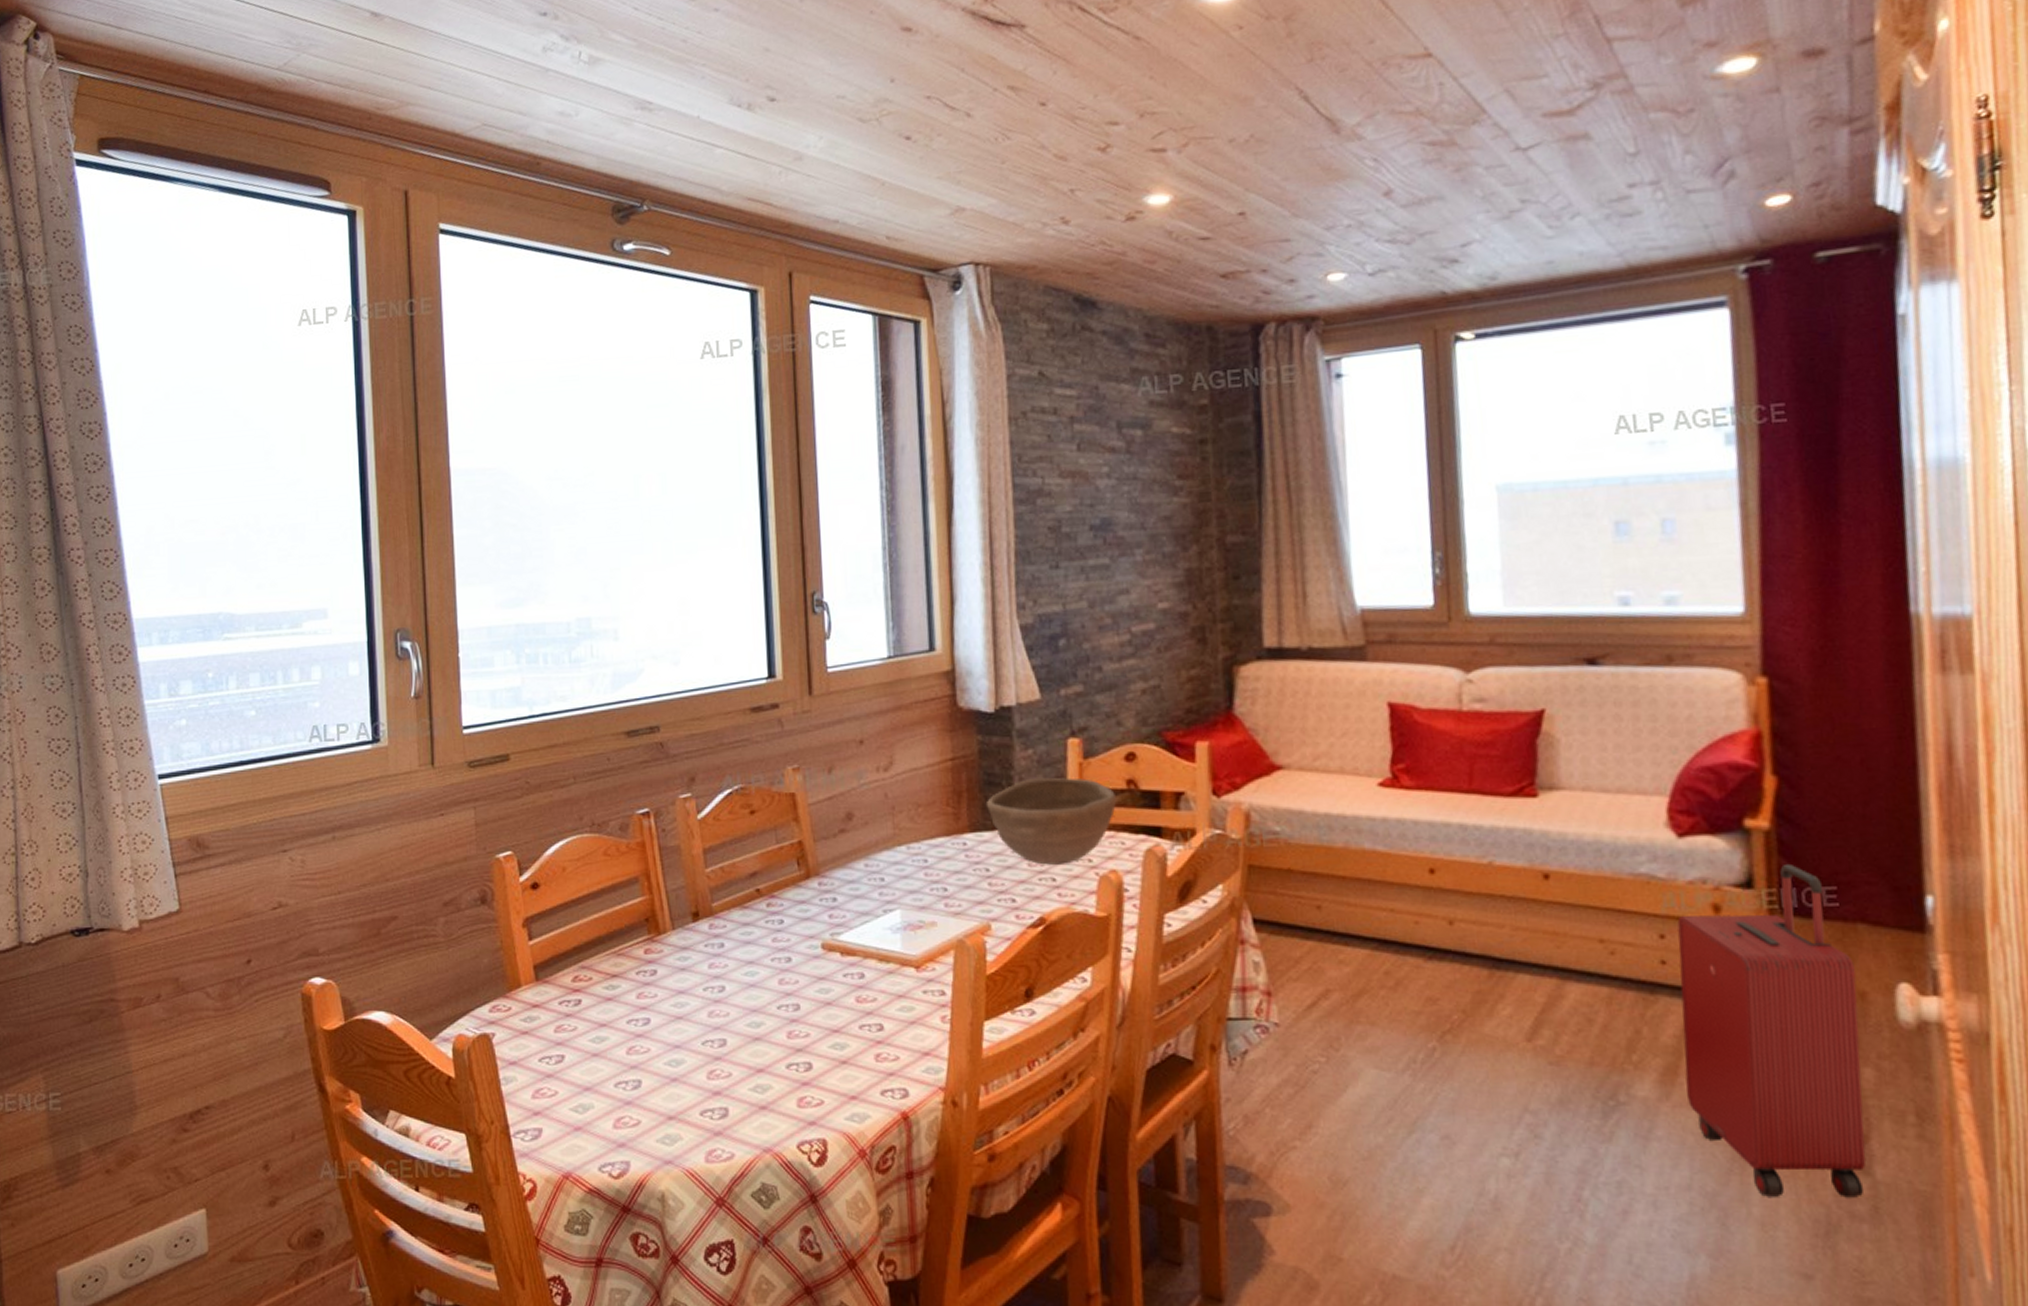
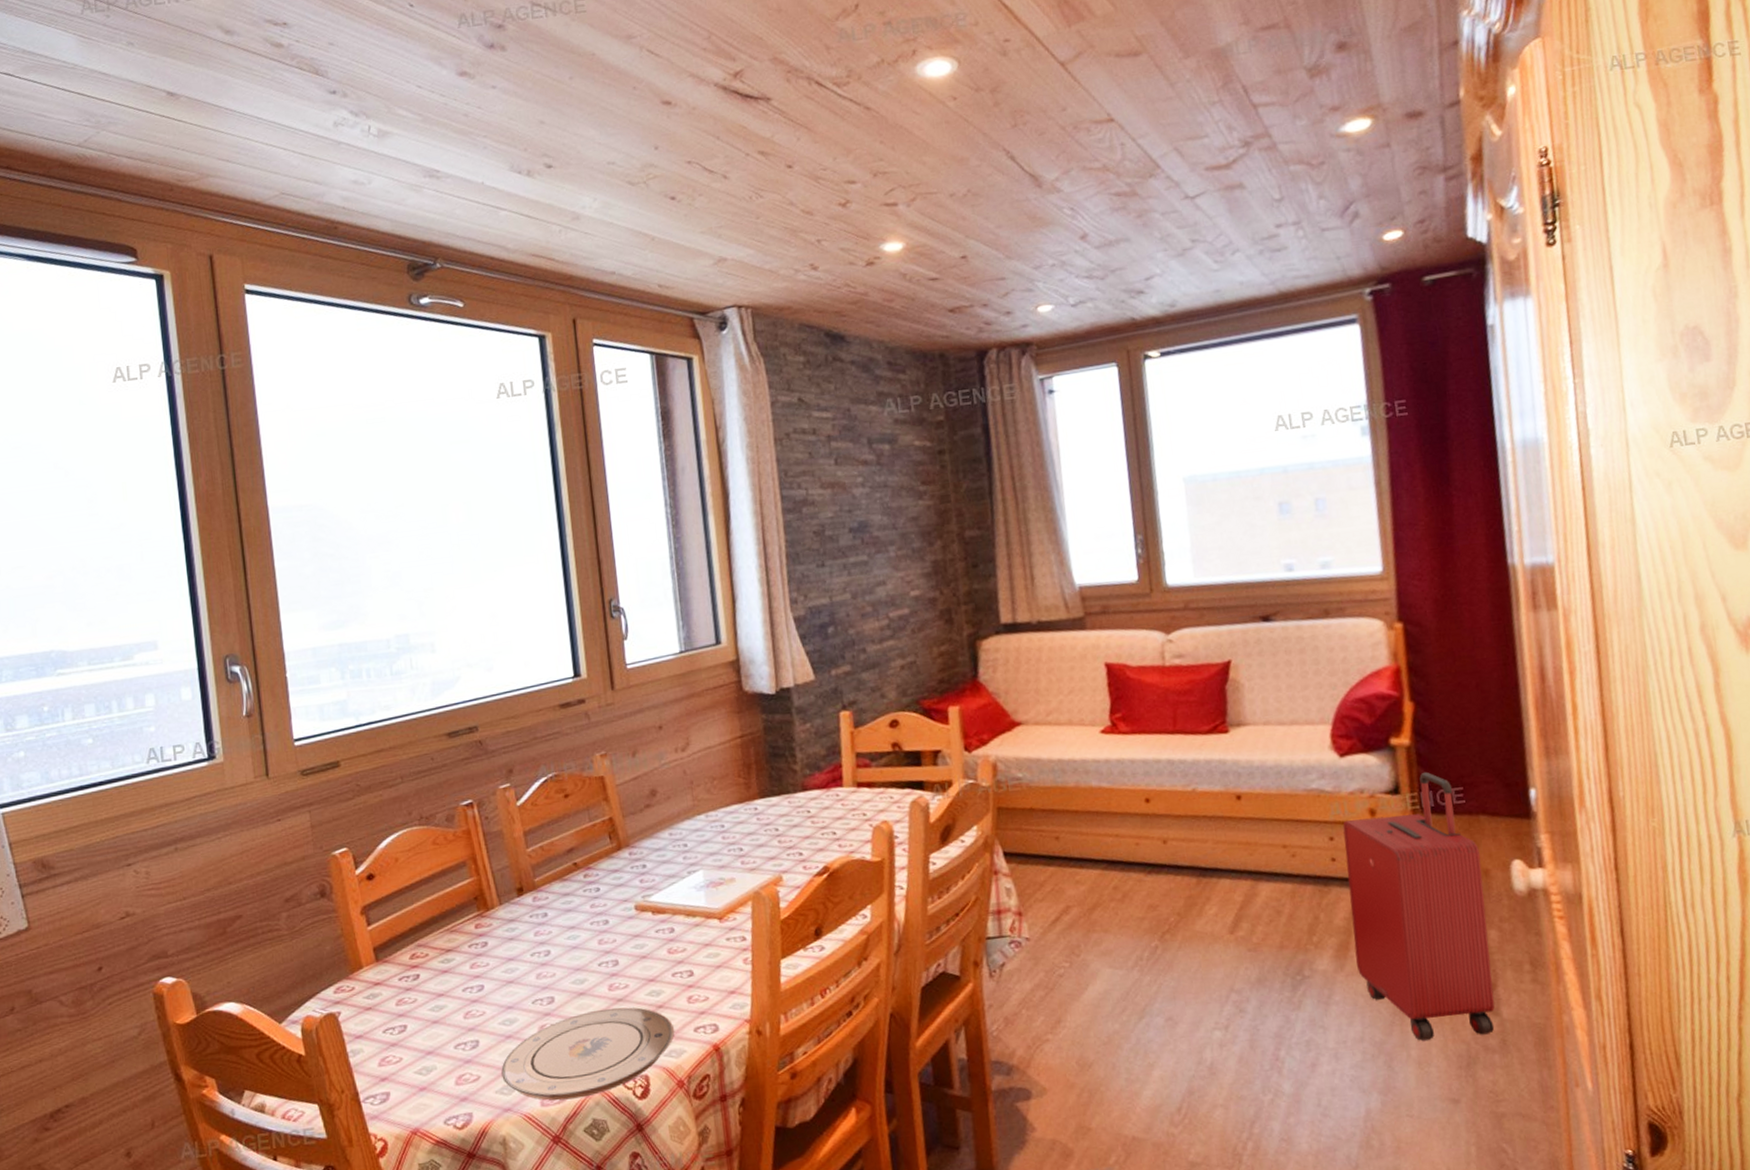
plate: none [664,1058,858,1158] -> present [501,1007,674,1101]
bowl: present [987,777,1117,865] -> none [773,745,884,822]

